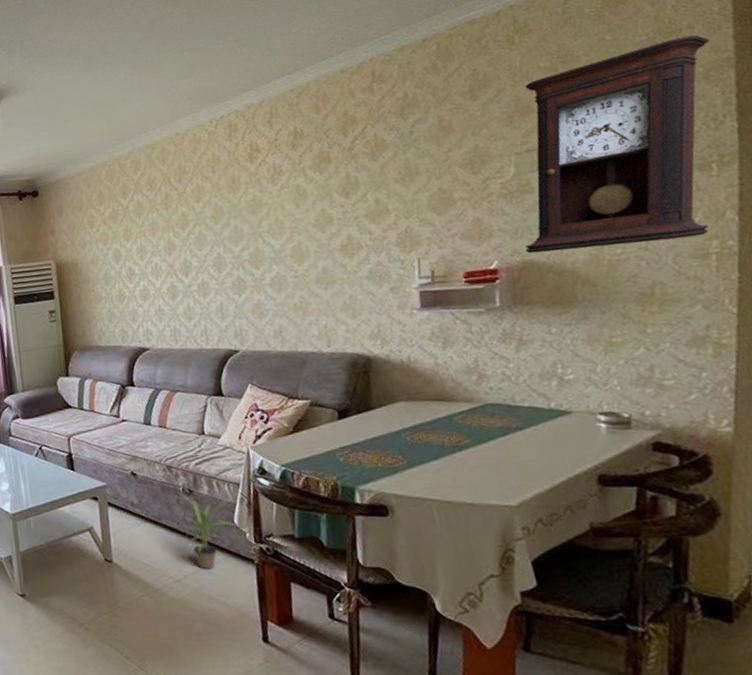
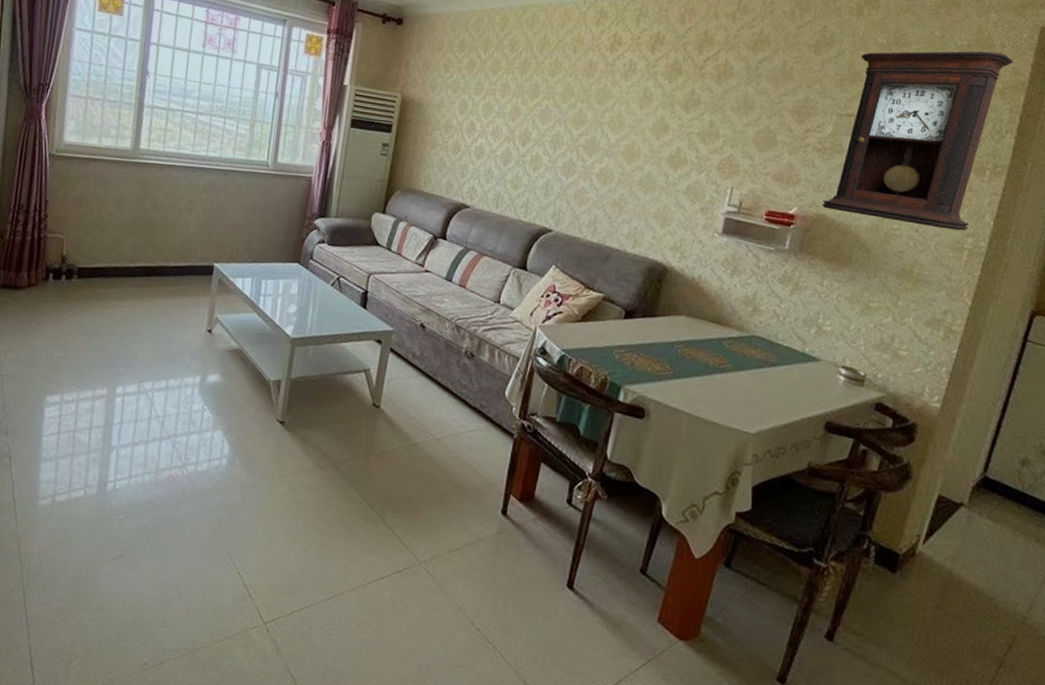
potted plant: present [183,498,235,570] -> none [456,363,509,435]

